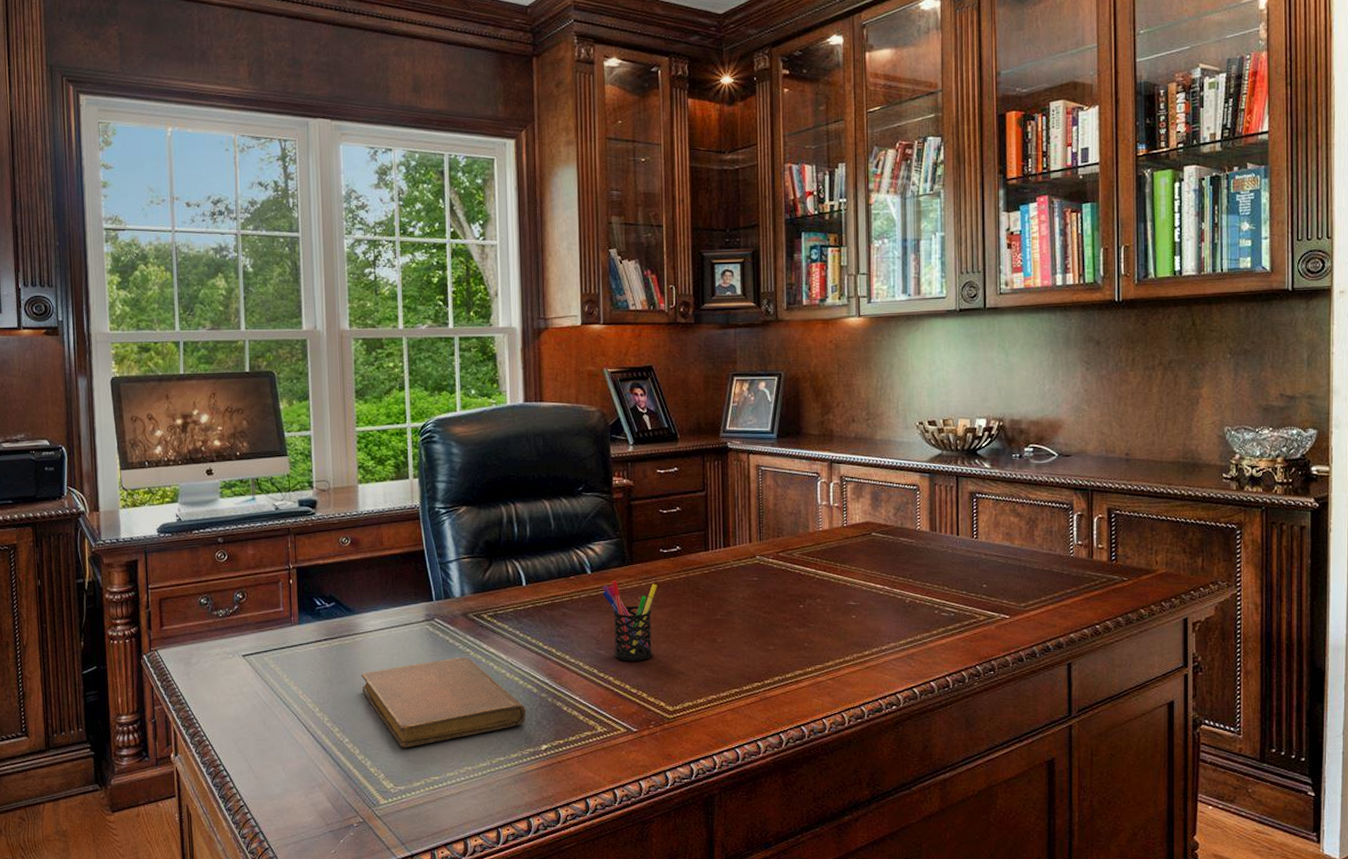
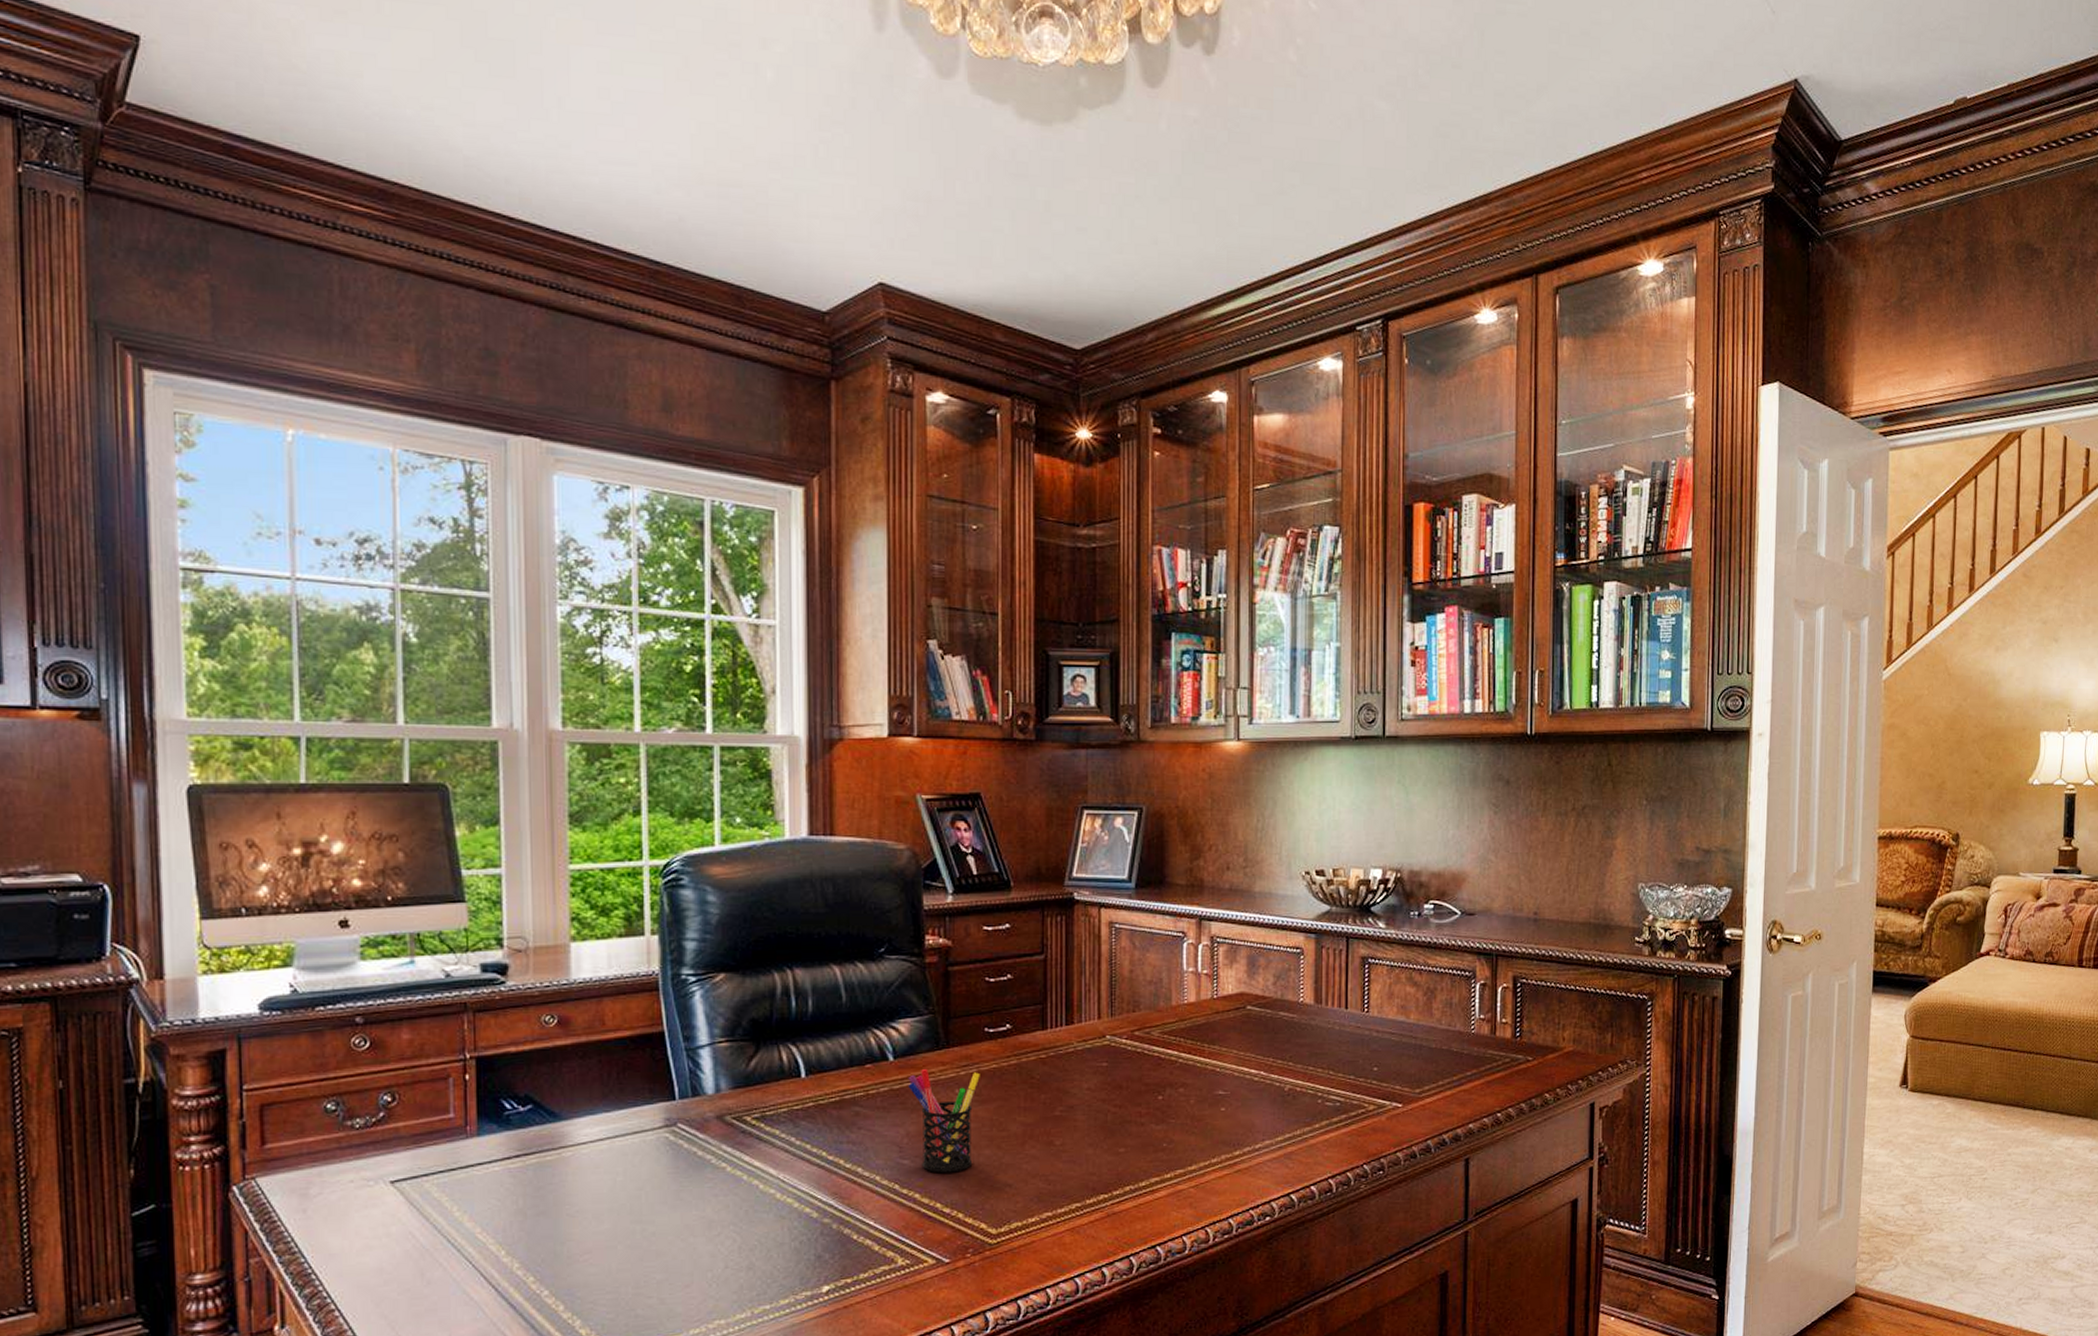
notebook: present [361,657,526,748] -> none [569,1174,802,1299]

